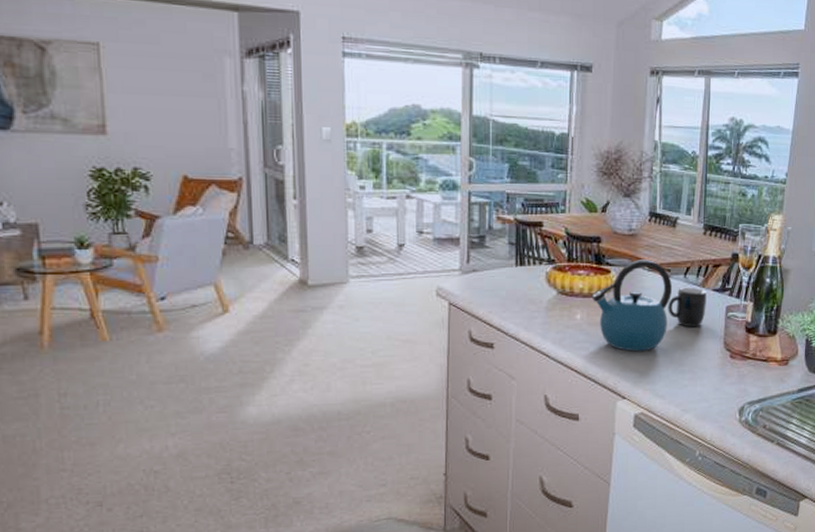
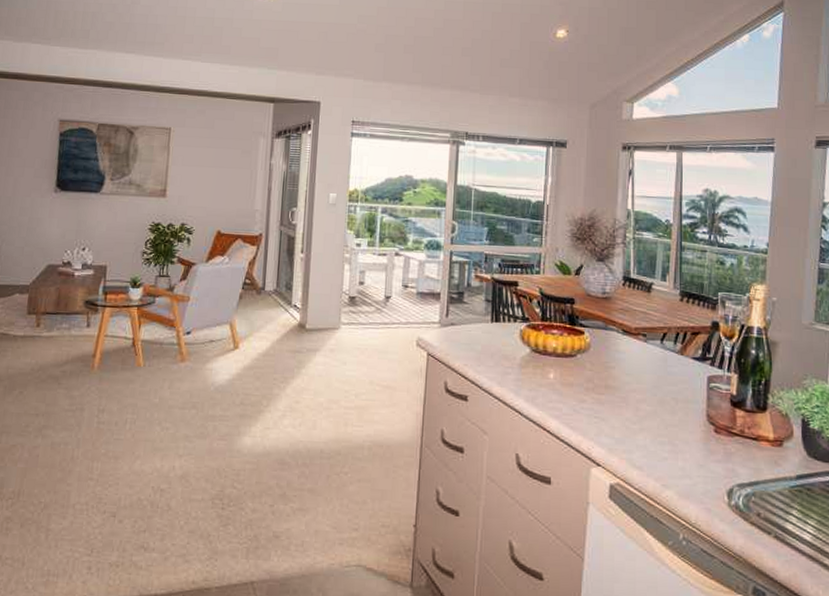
kettle: present [591,260,672,352] -> none [565,323,648,417]
mug: present [668,287,707,328] -> none [644,353,686,396]

